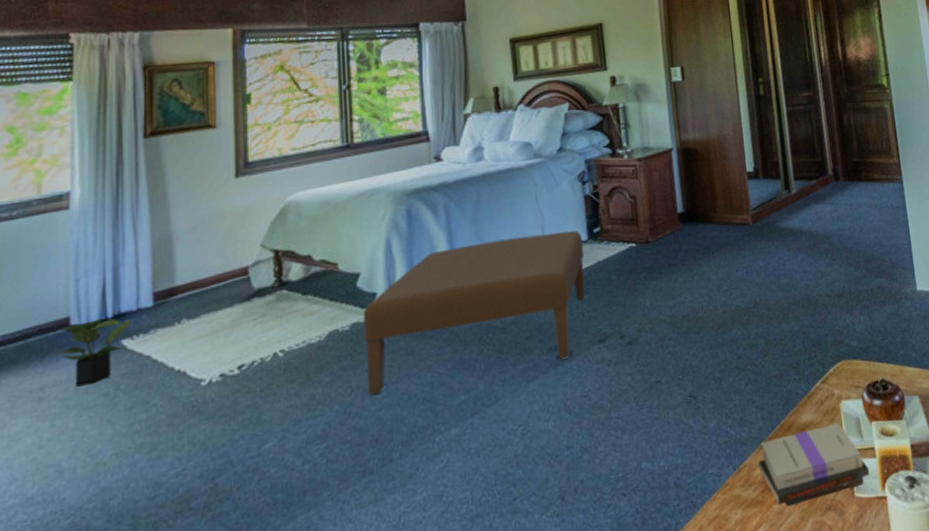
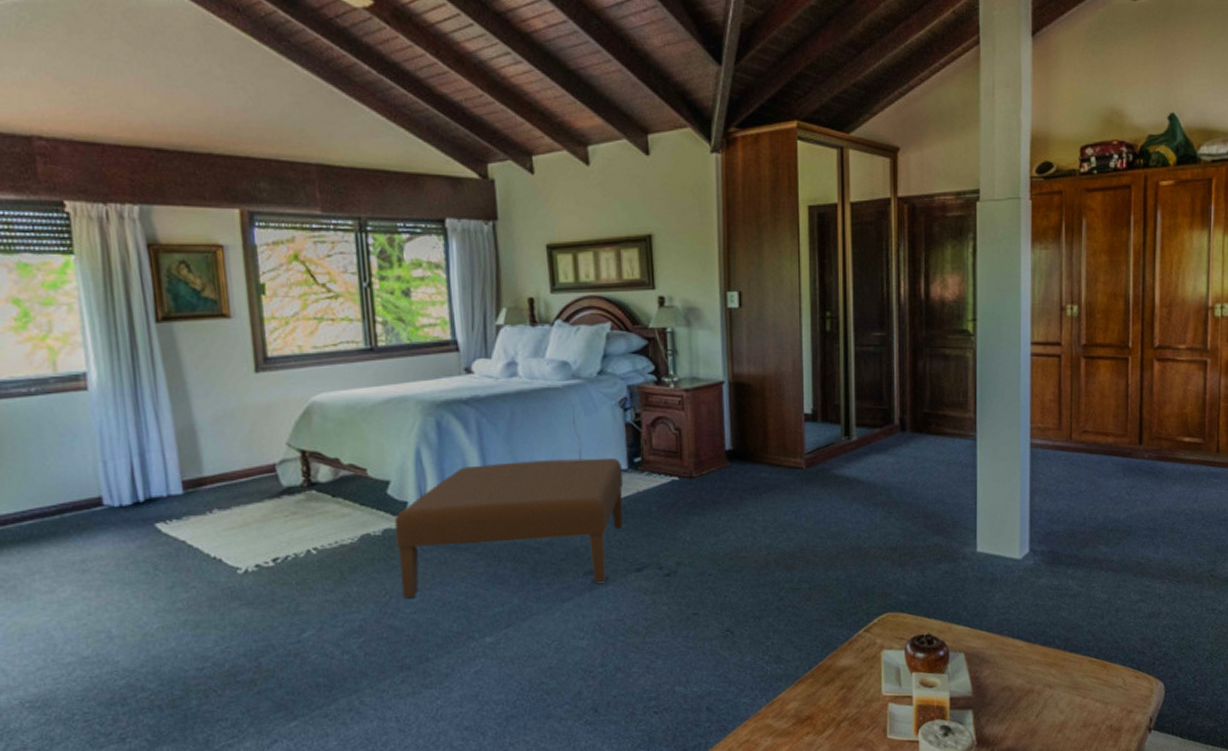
potted plant: present [58,318,132,387] -> none [93,501,164,563]
books: present [758,423,870,507] -> none [792,670,905,740]

